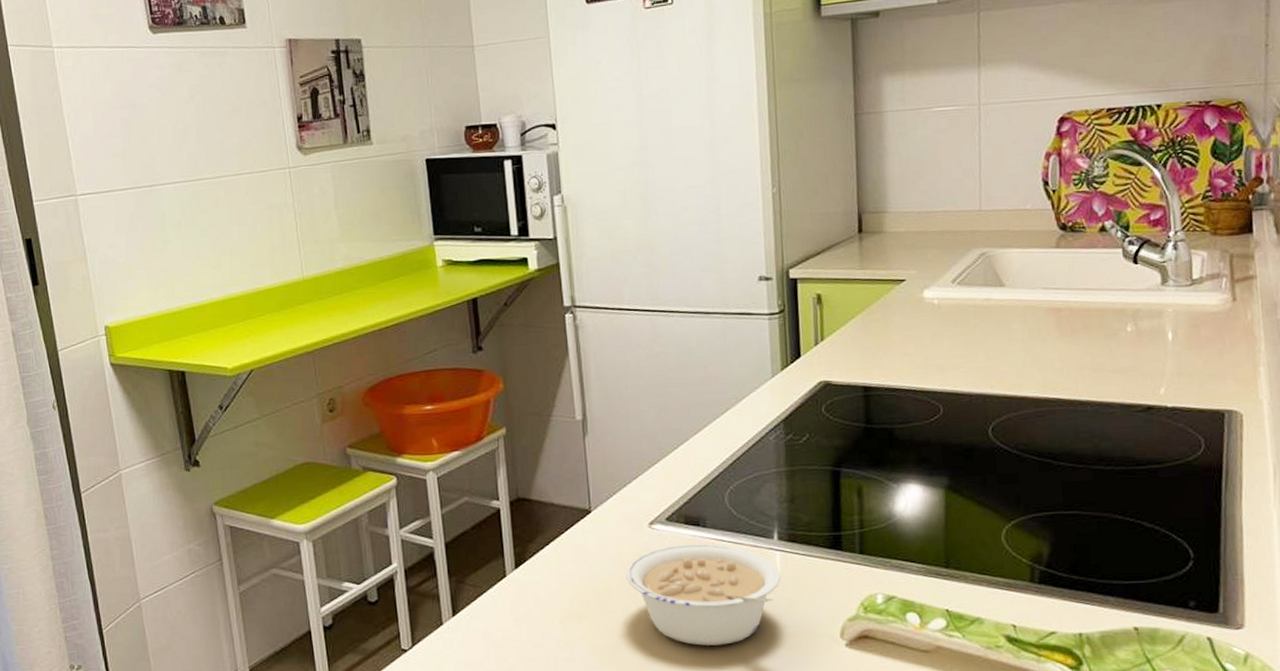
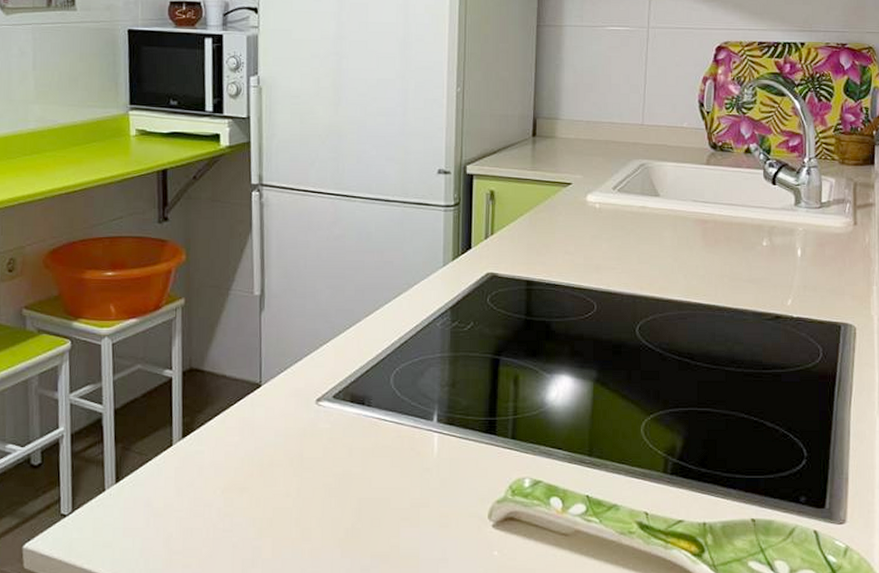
legume: present [625,543,781,646] -> none [290,421,437,522]

